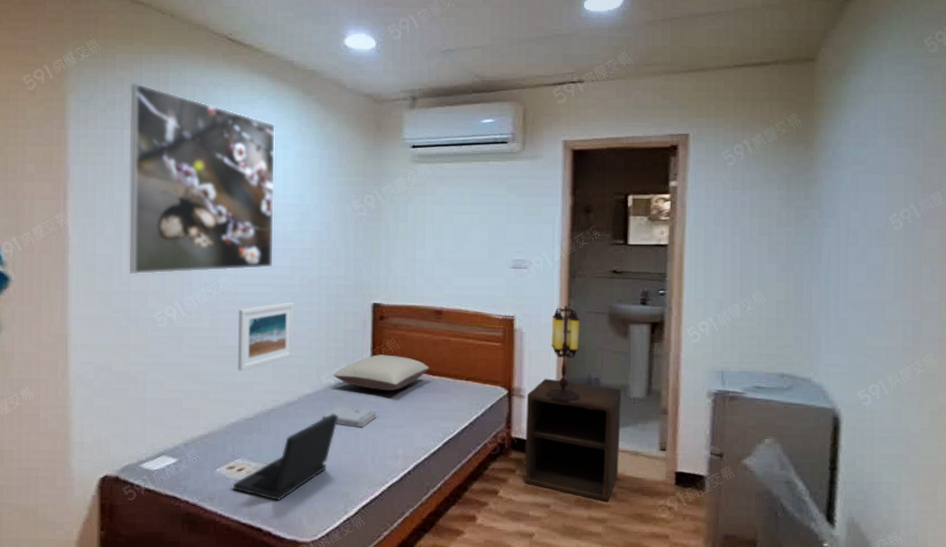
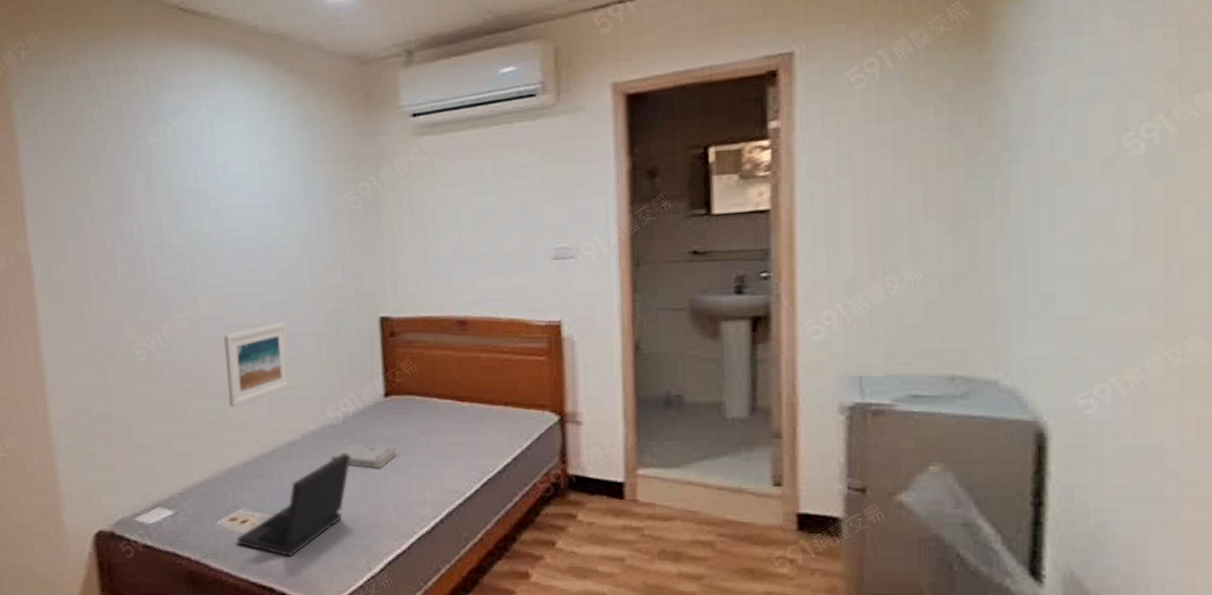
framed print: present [129,83,275,275] -> none [77,77,257,303]
pillow: present [333,354,429,391] -> none [340,379,456,423]
nightstand: present [524,378,621,502] -> none [584,398,716,553]
table lamp: present [546,305,580,401] -> none [610,302,657,426]

